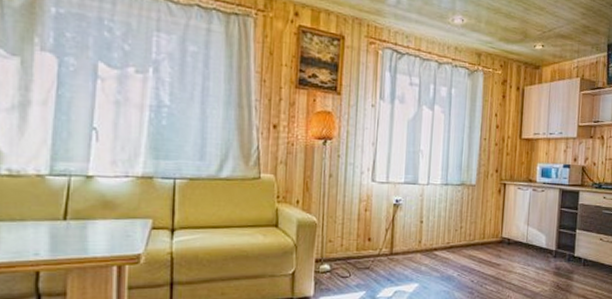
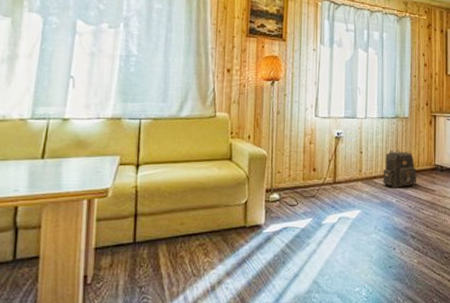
backpack: none [443,219,482,262] -> present [382,149,417,188]

